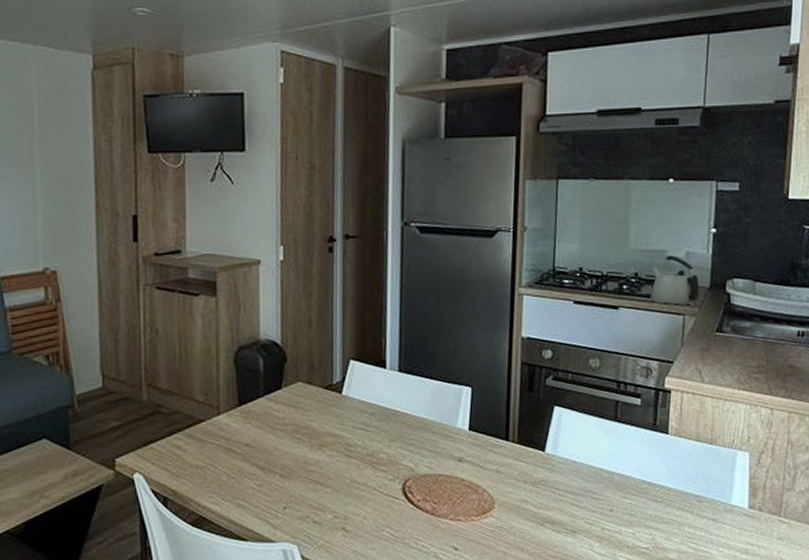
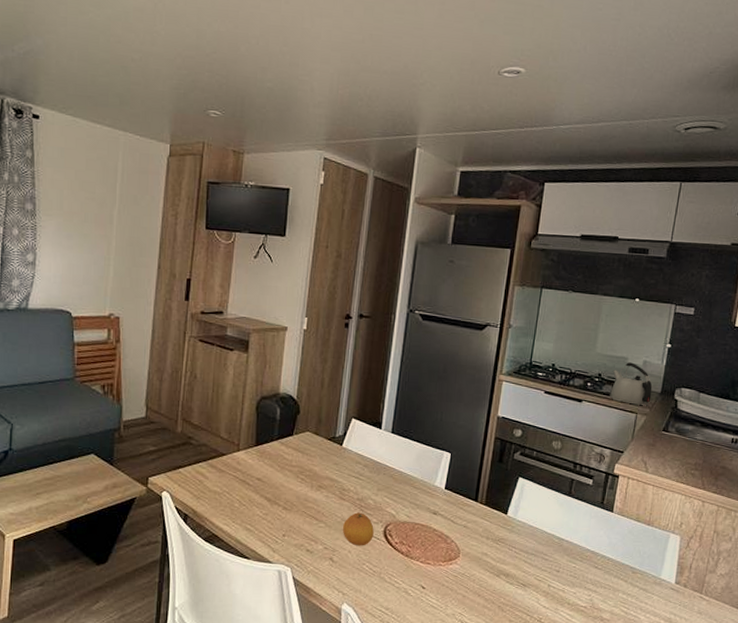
fruit: none [353,470,391,510] -> present [342,512,374,546]

